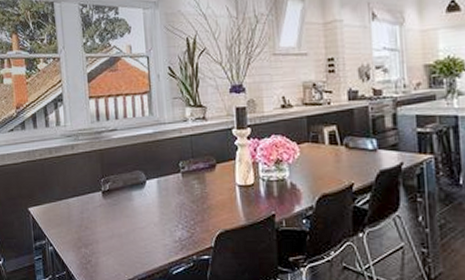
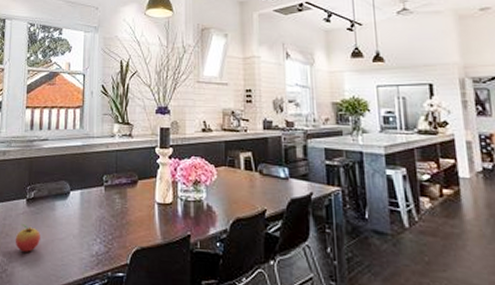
fruit: none [95,215,121,243] -> present [15,223,40,252]

